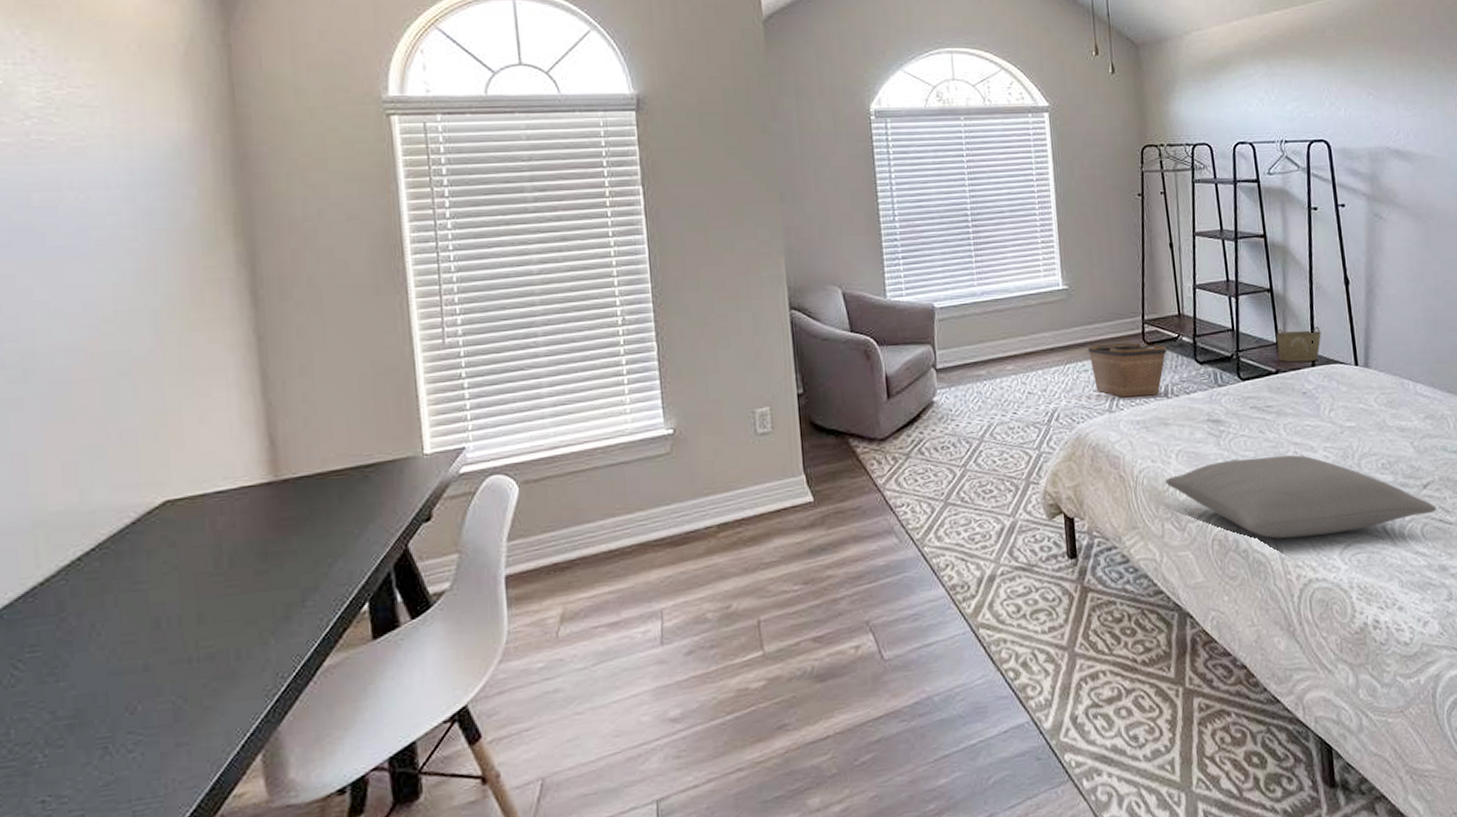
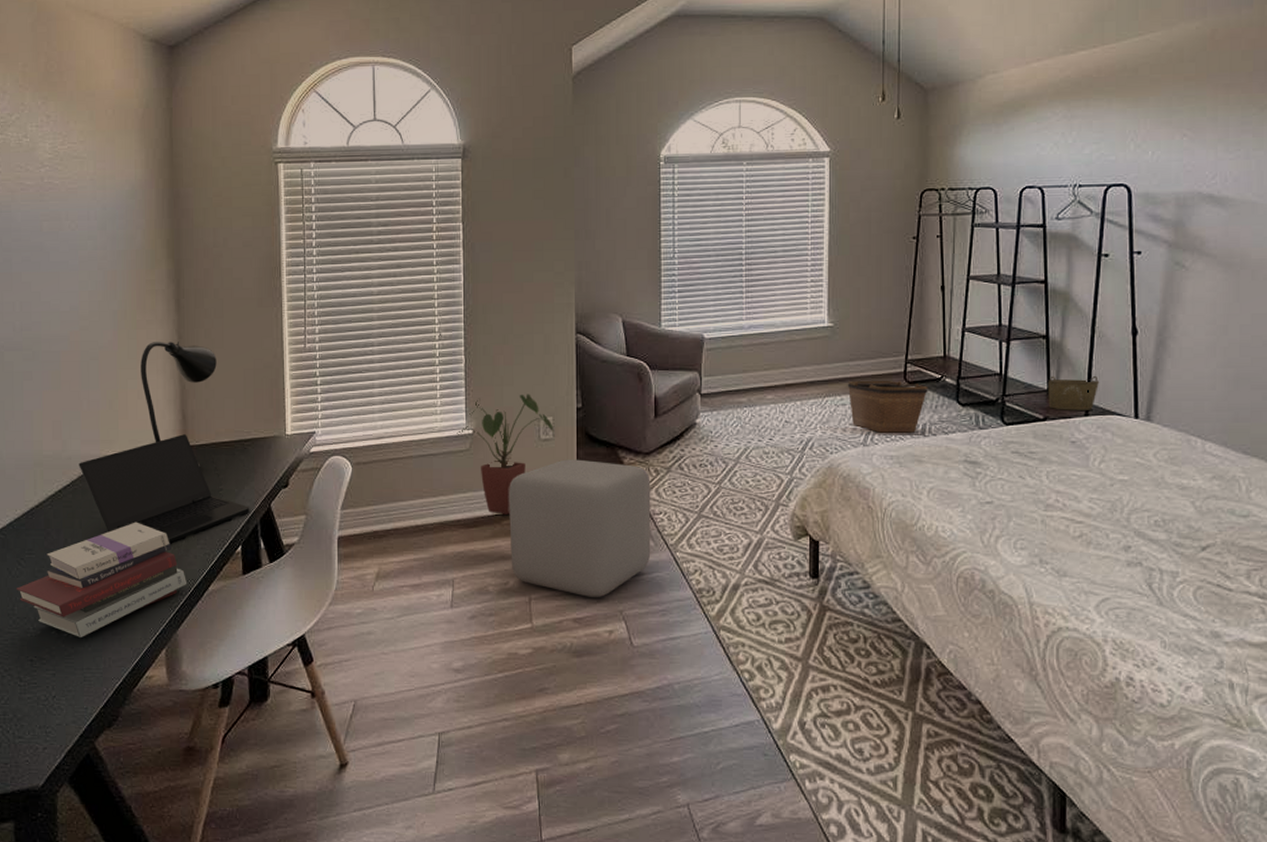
books: none [10,588,291,758] -> present [15,522,188,637]
laptop: none [108,465,378,611] -> present [79,434,250,543]
desk lamp: none [200,345,318,509] -> present [141,342,217,469]
house plant: none [653,382,772,527] -> present [457,394,554,516]
pouf: none [723,453,896,611] -> present [509,459,651,597]
pillow: present [1164,455,1437,539] -> none [913,502,1215,585]

